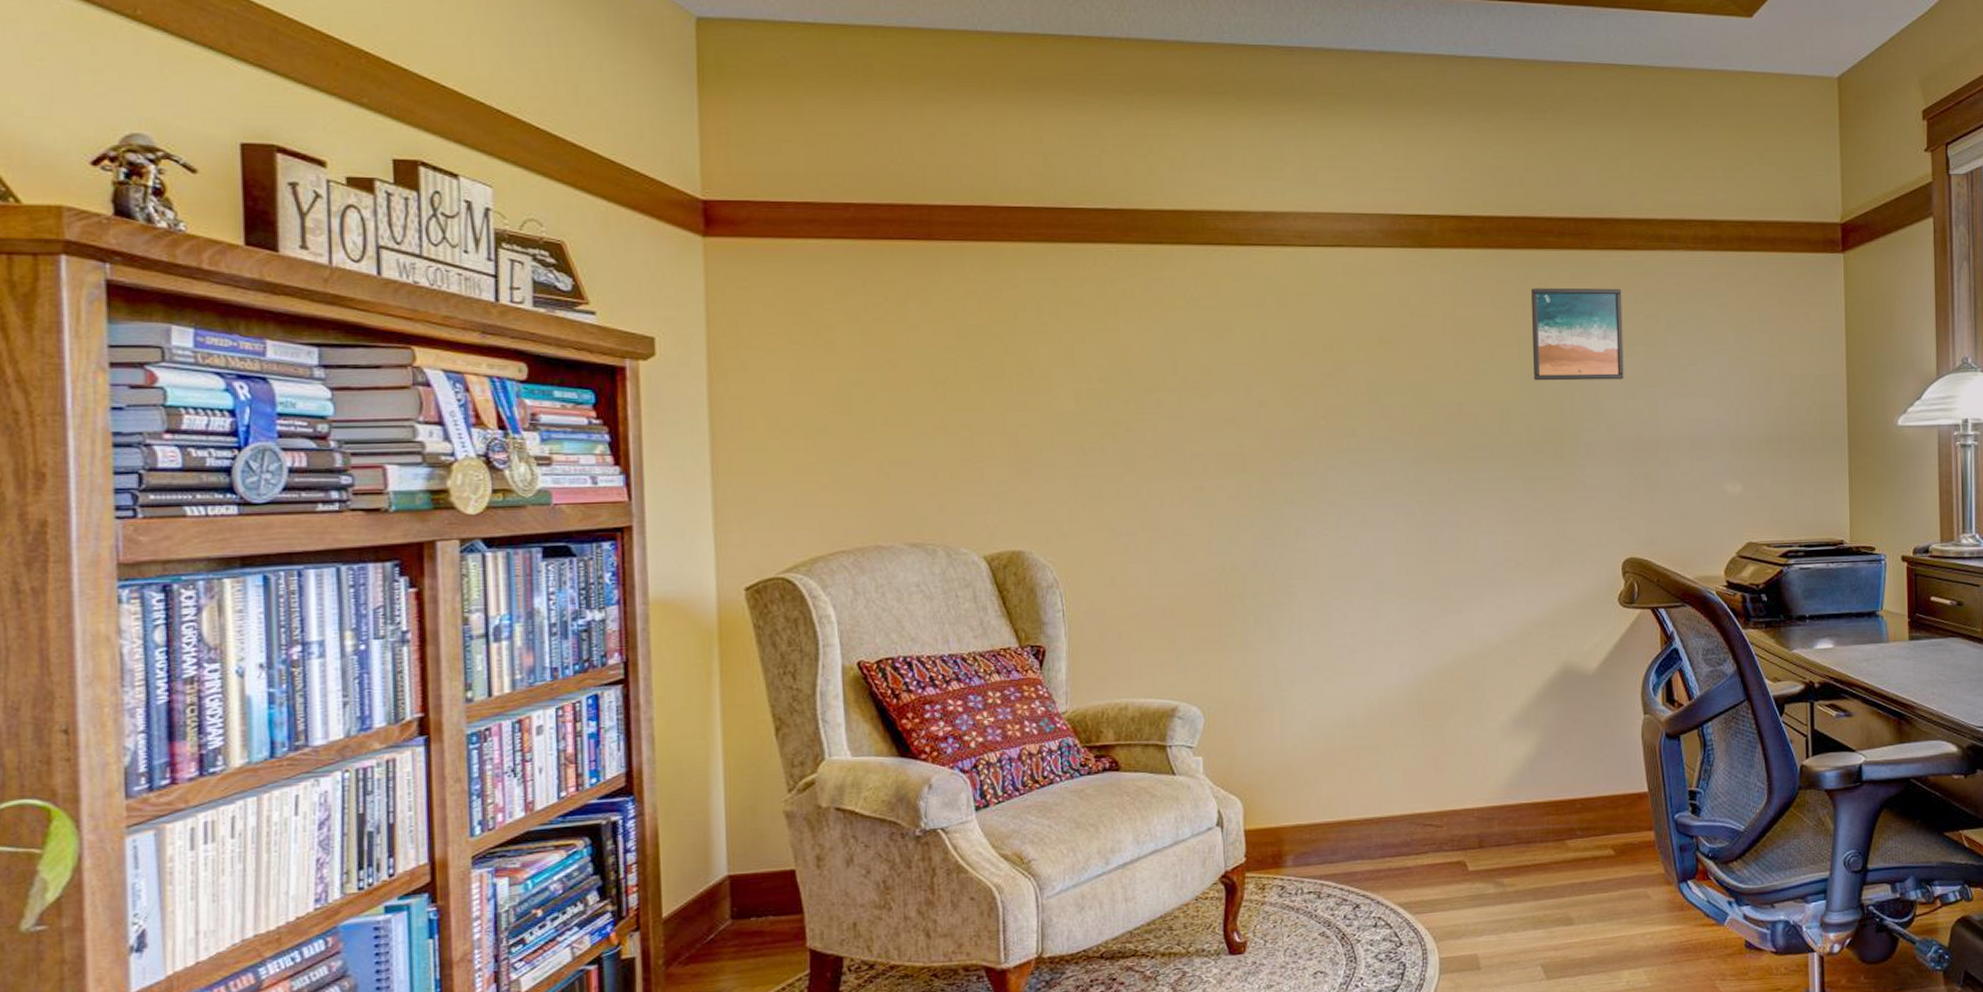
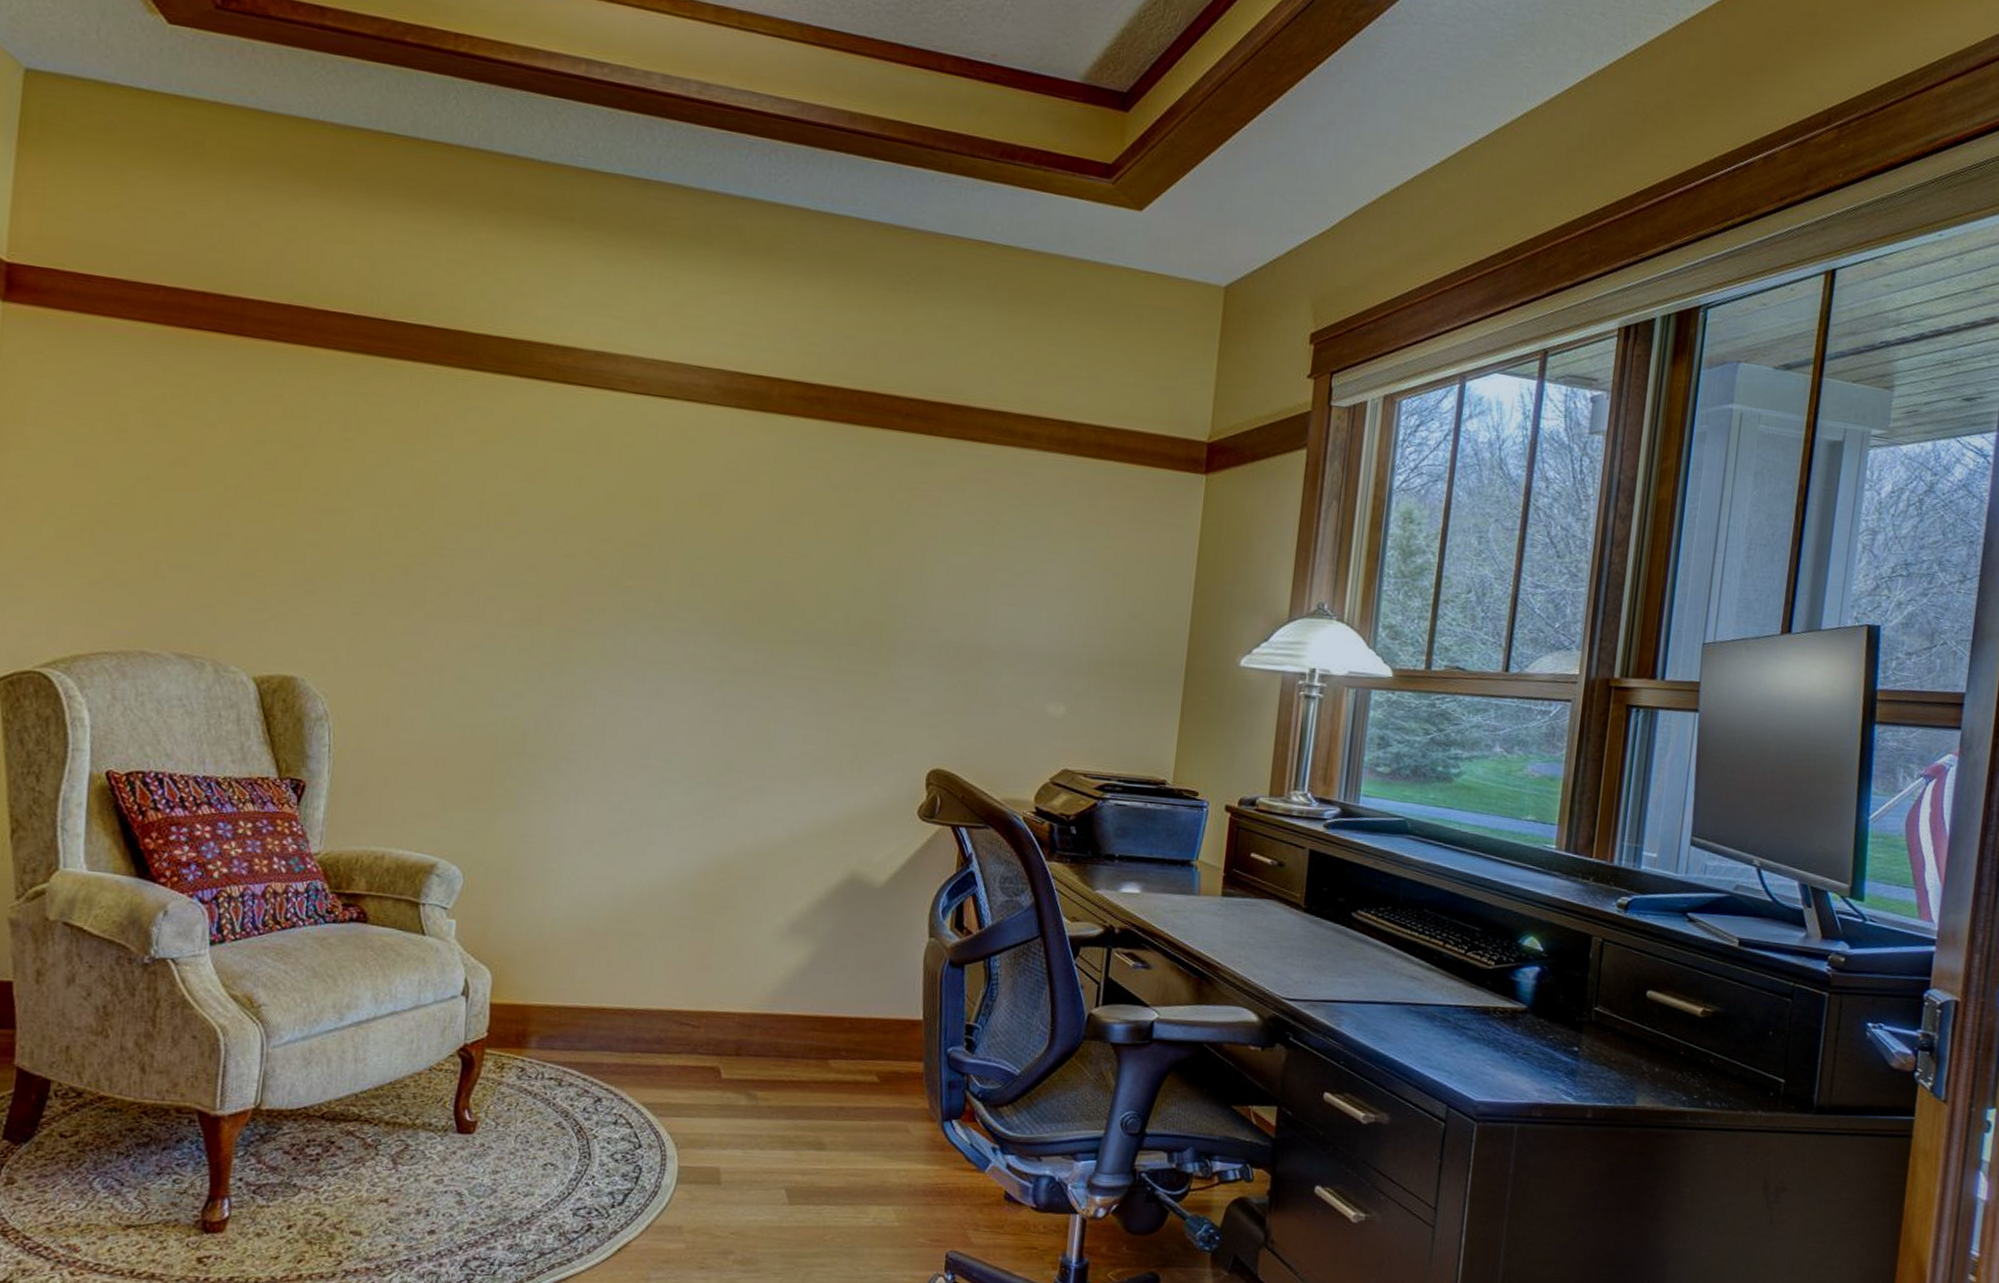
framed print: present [1530,287,1624,381] -> none [858,469,965,579]

